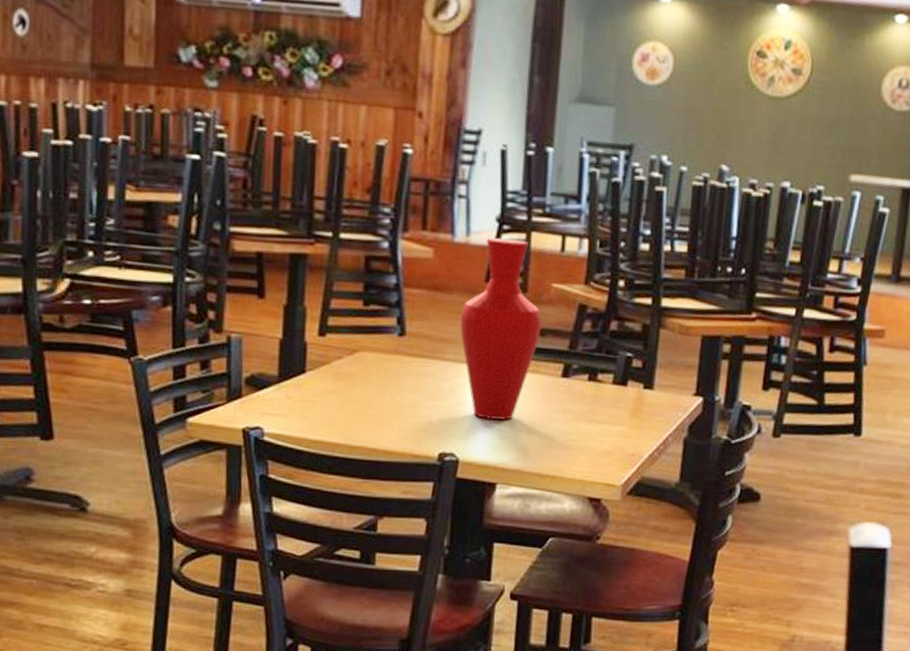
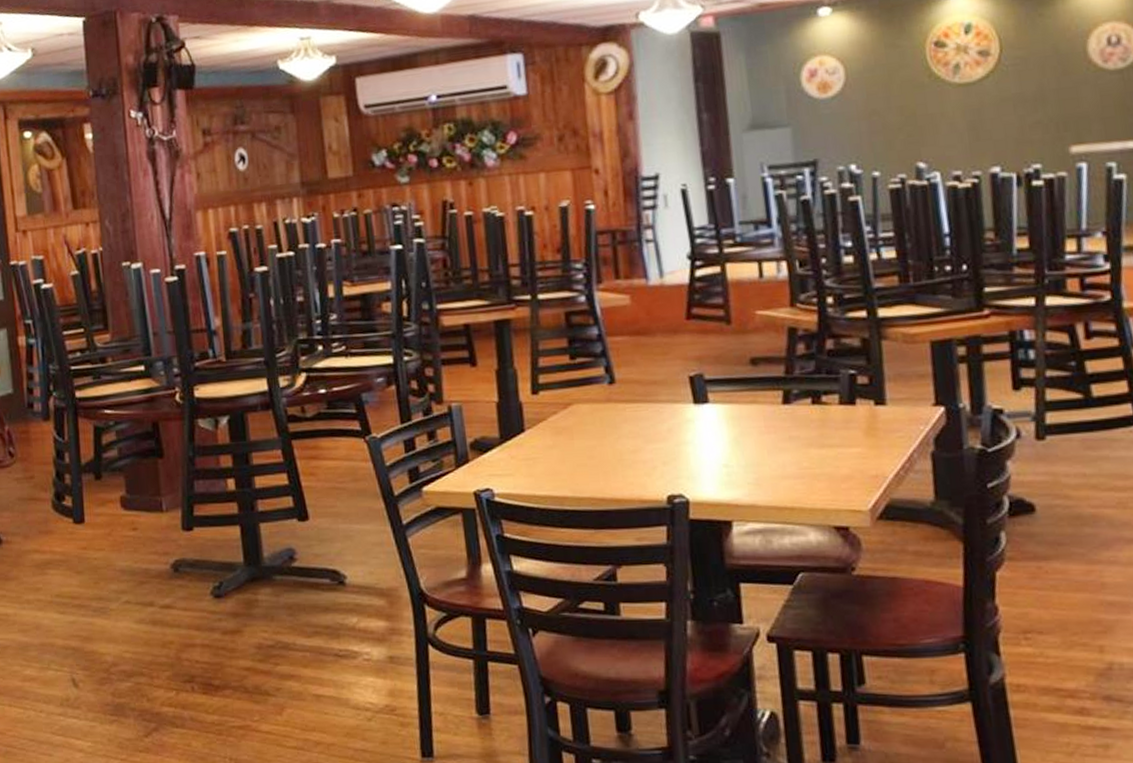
vase: present [459,238,542,420] -> none [666,273,753,456]

